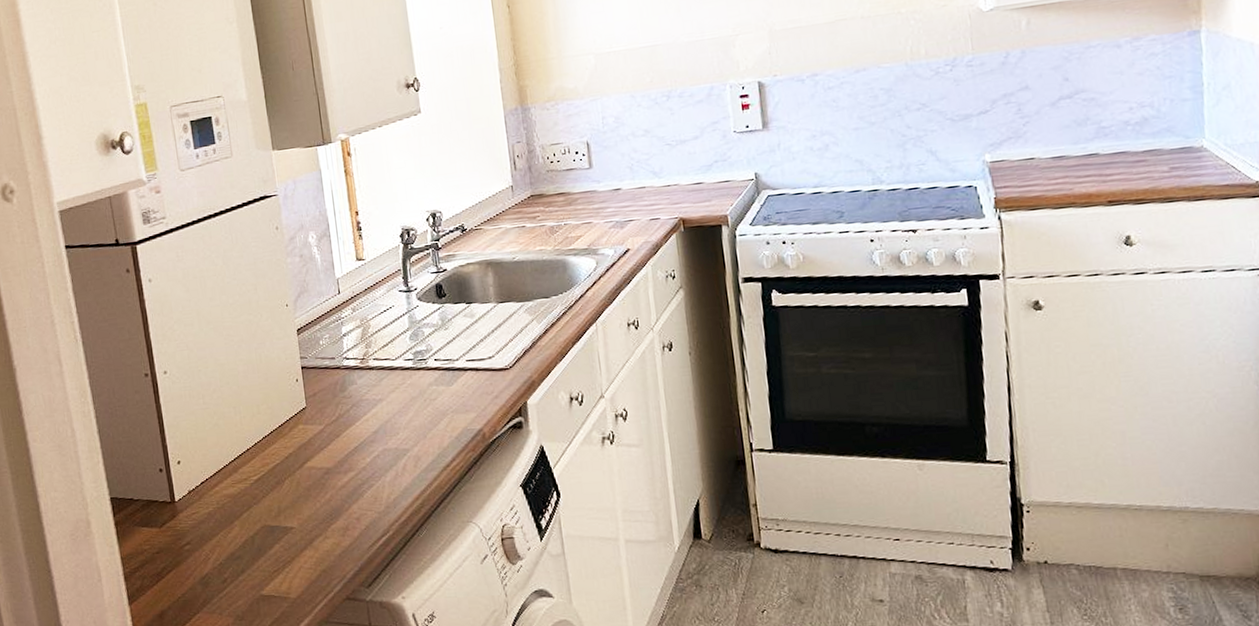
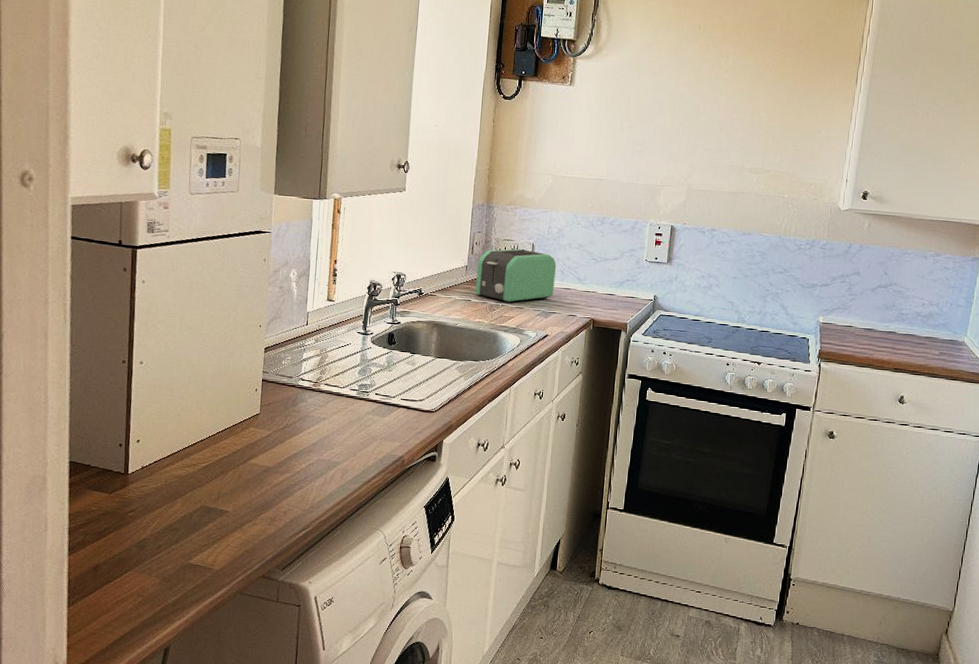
toaster: none [524,150,626,220] -> present [475,248,556,303]

